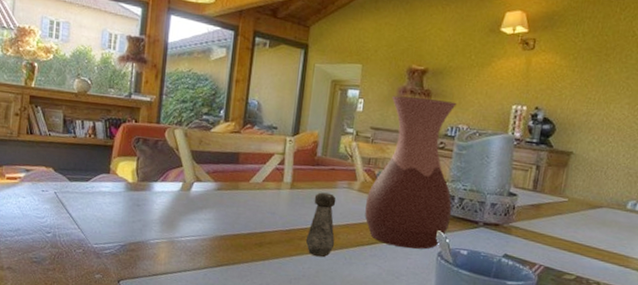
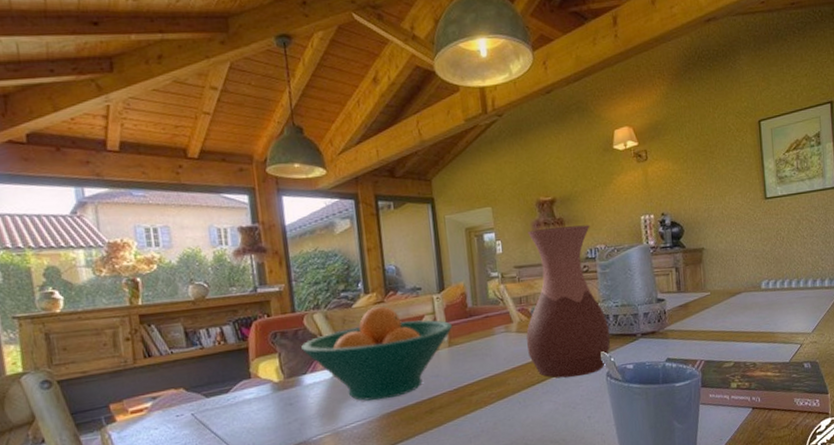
fruit bowl: none [158,135,299,223] -> present [301,306,453,401]
salt shaker: present [306,192,336,258] -> none [474,341,506,409]

